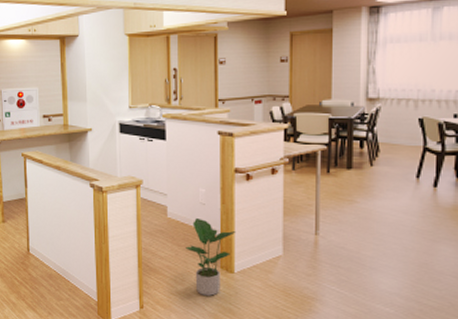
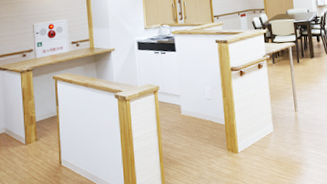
potted plant: present [186,217,236,296] -> none [198,111,237,177]

